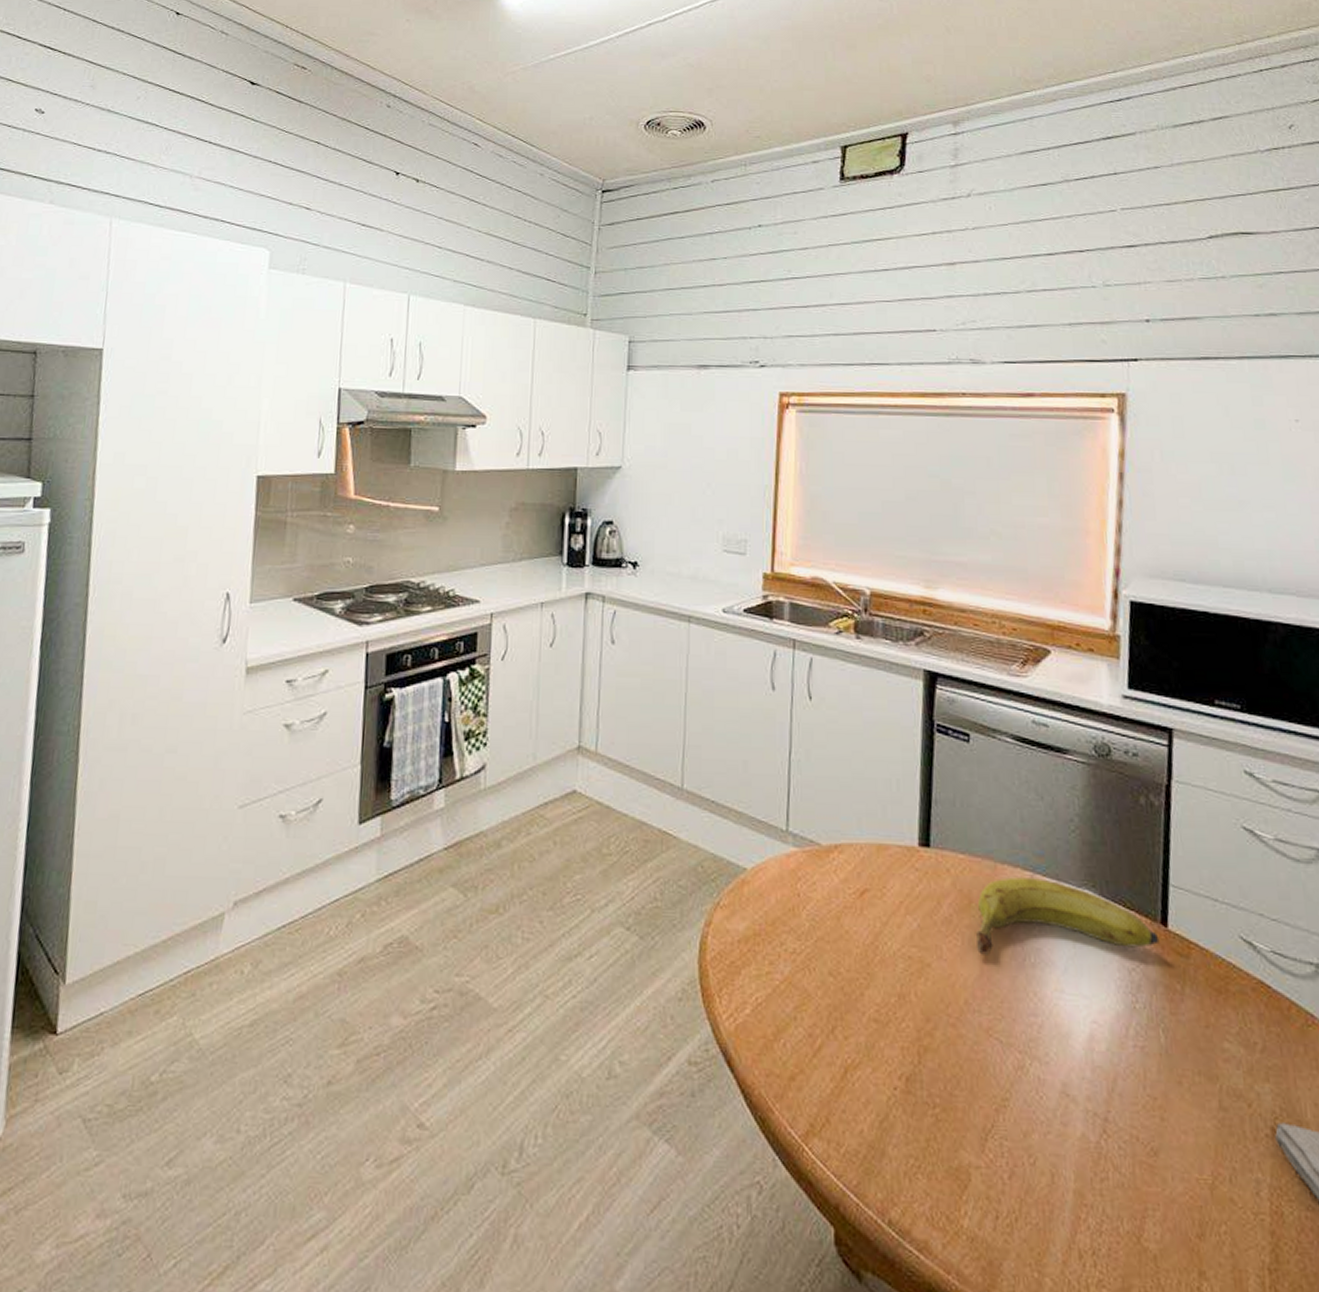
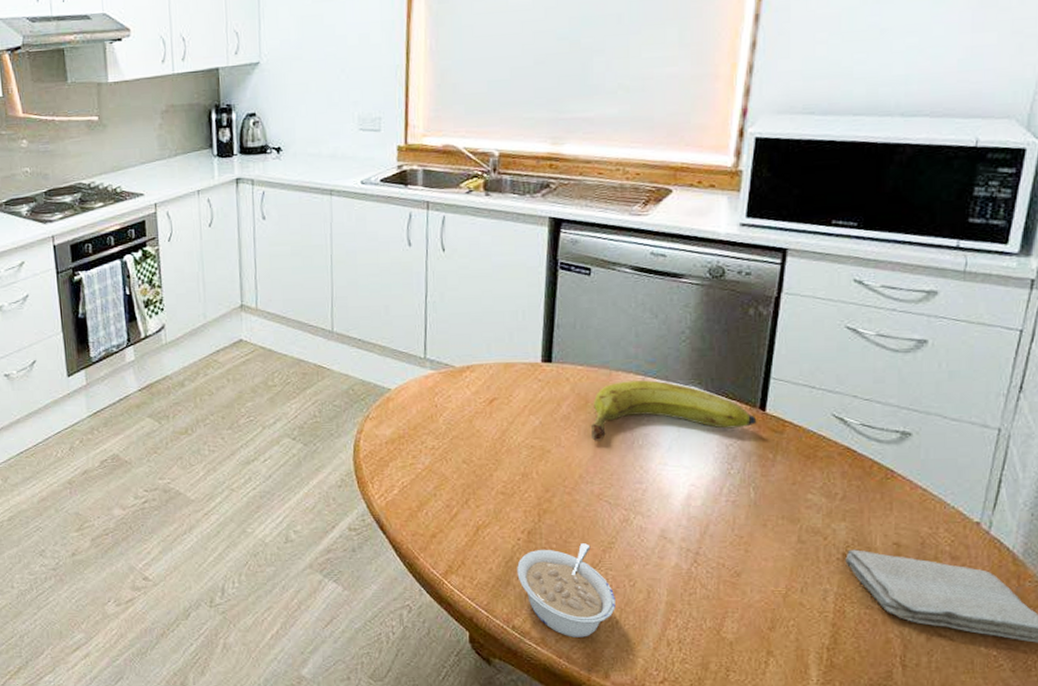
legume: none [893,1098,1014,1242] -> present [517,543,615,637]

